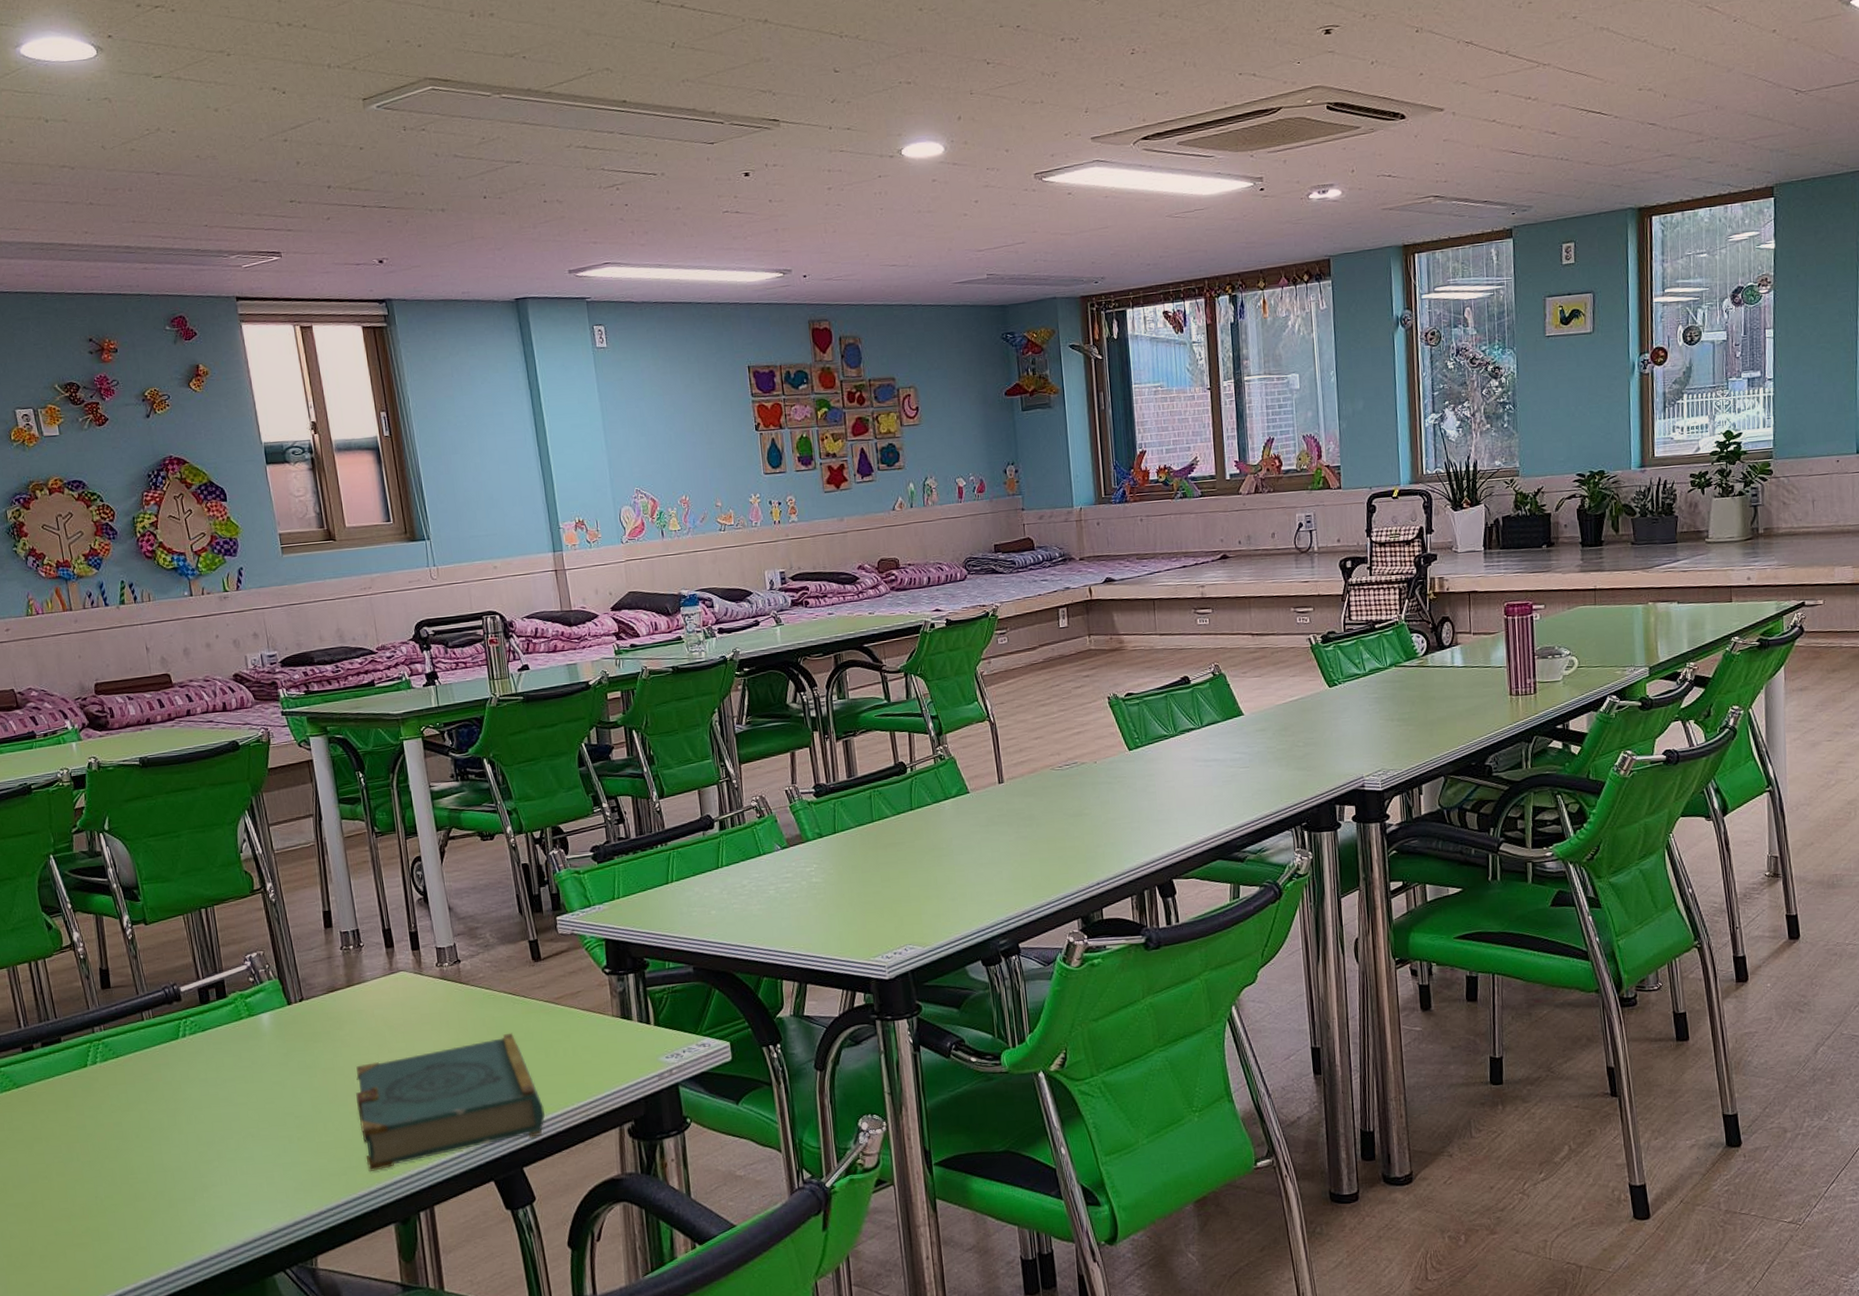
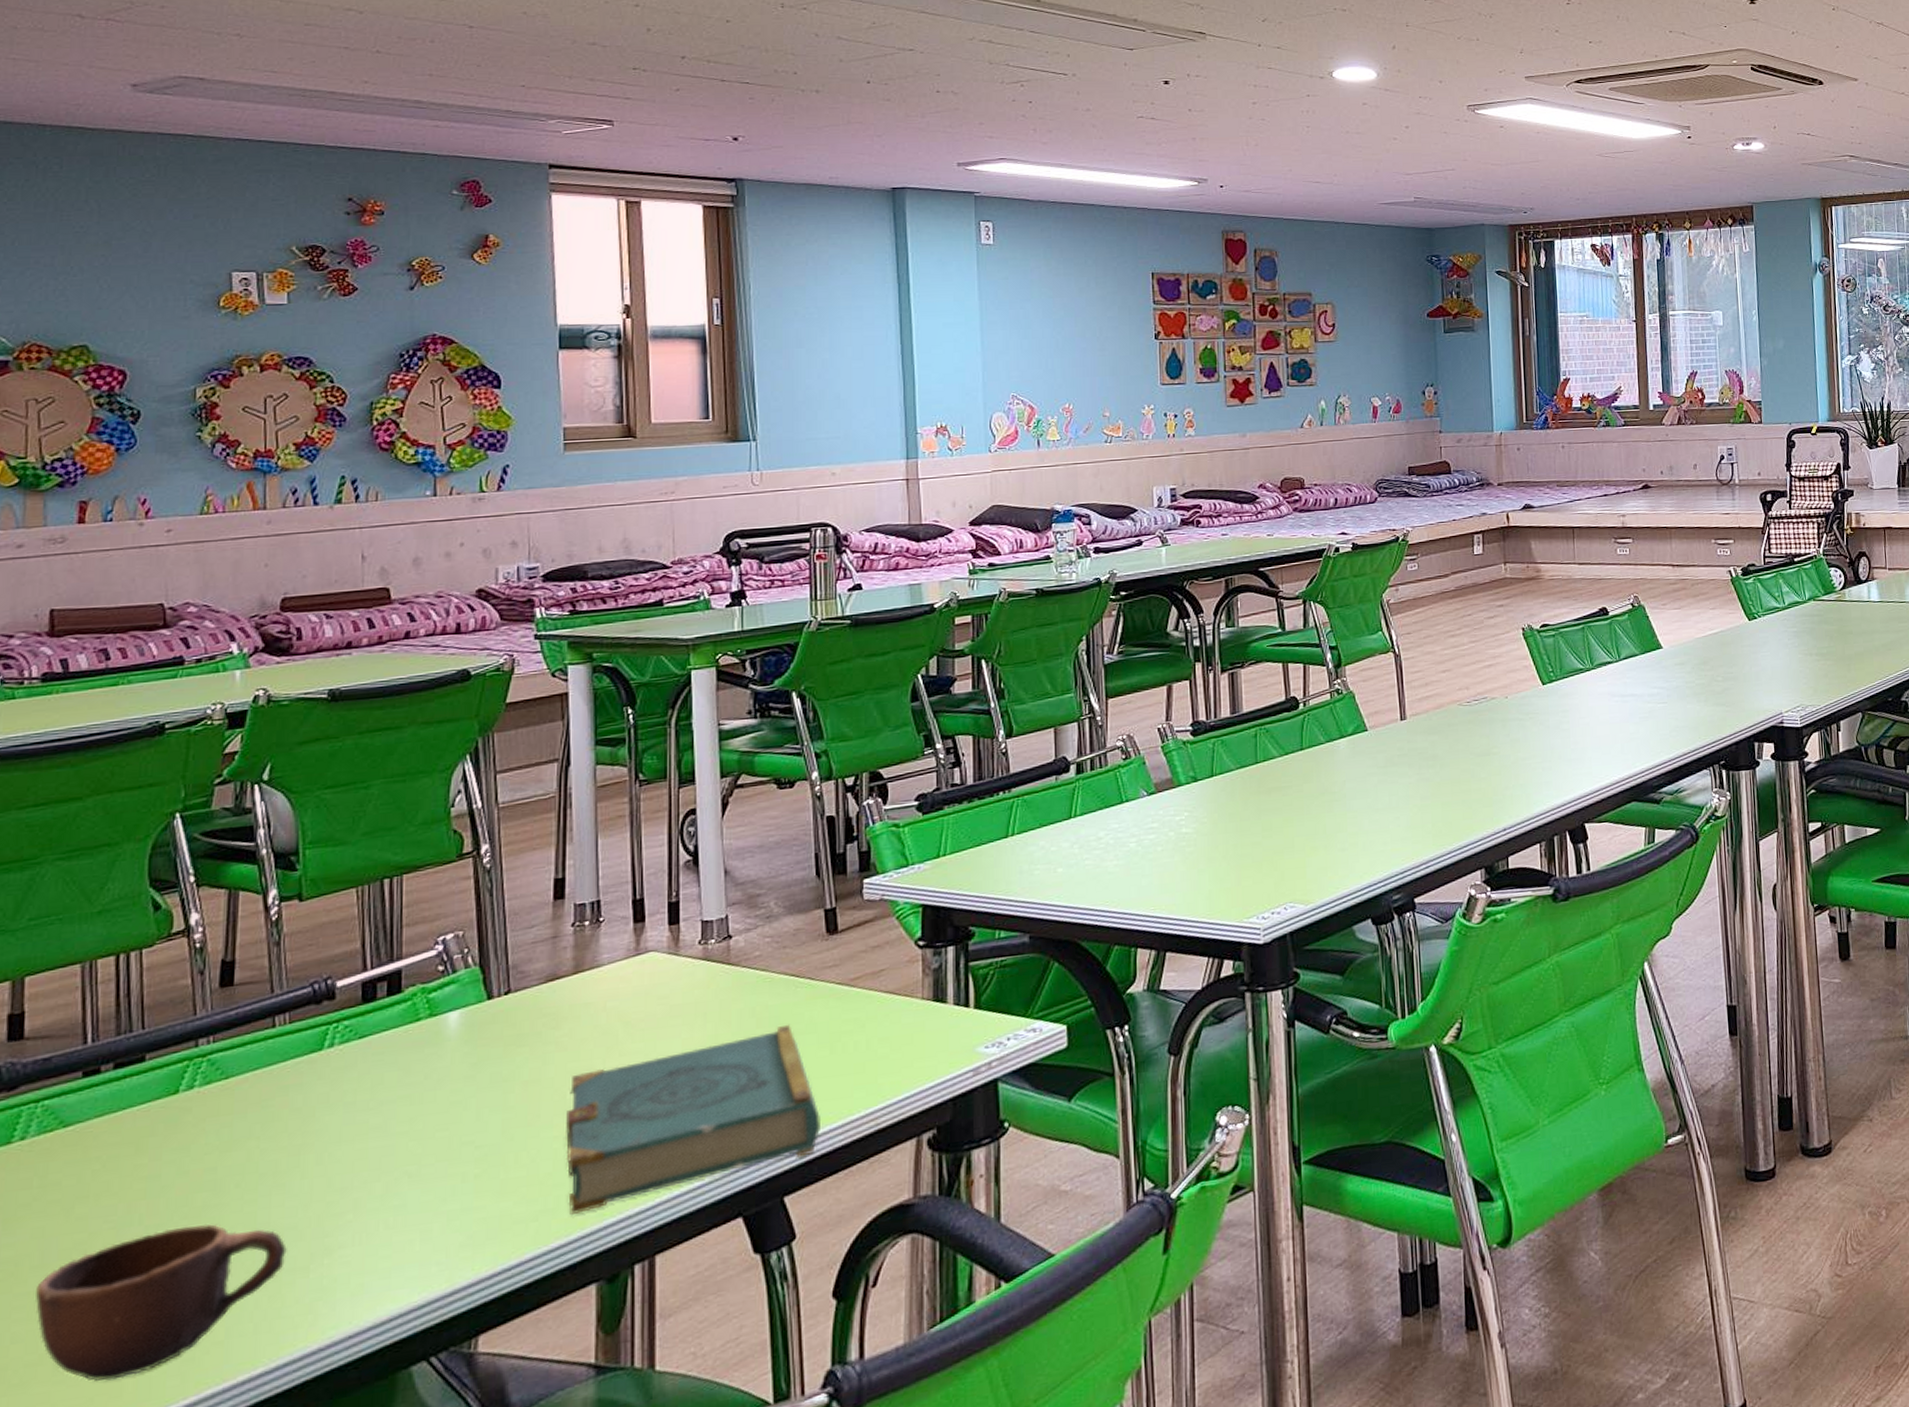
mug: none [20,1162,178,1269] -> present [36,1223,287,1381]

